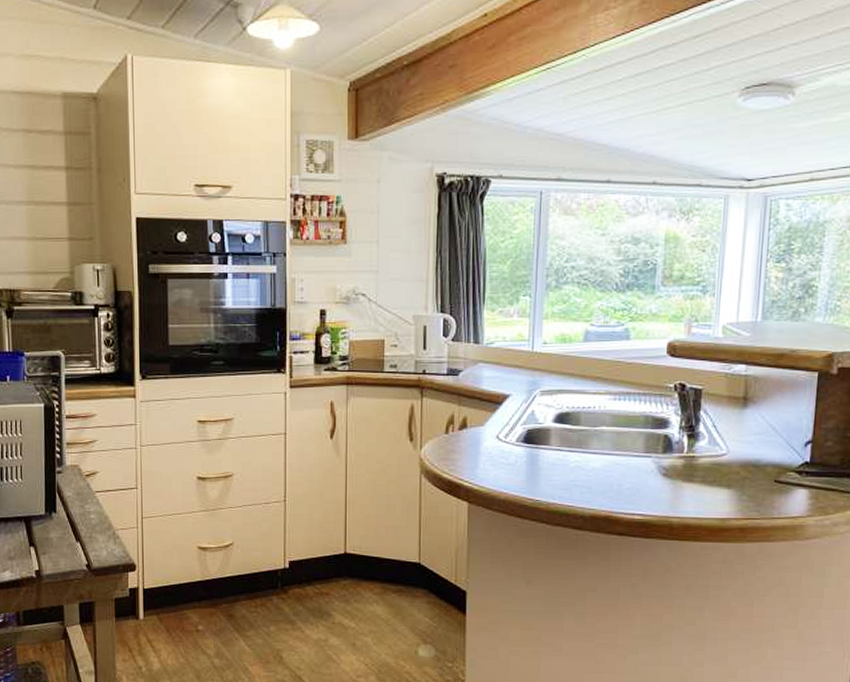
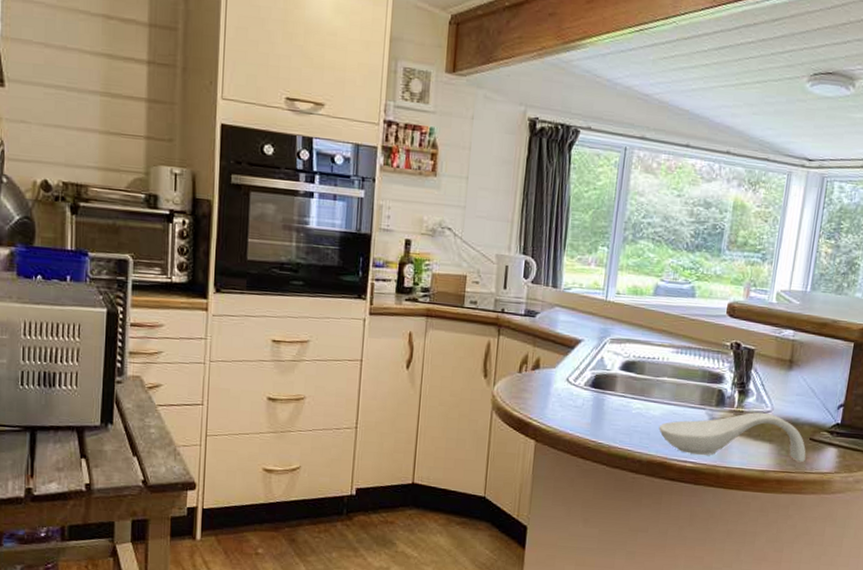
spoon rest: none [600,456,772,506] -> present [658,412,806,462]

